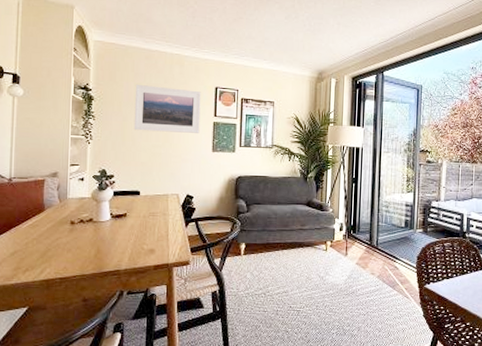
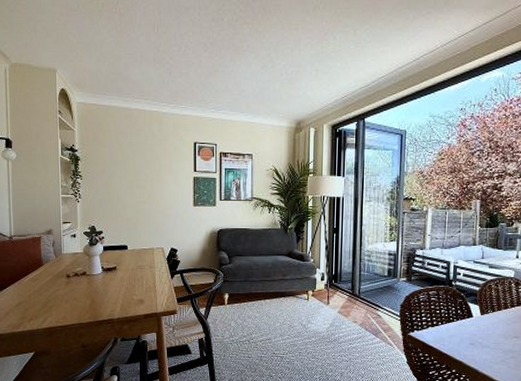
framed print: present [133,84,201,133] -> none [117,143,181,189]

